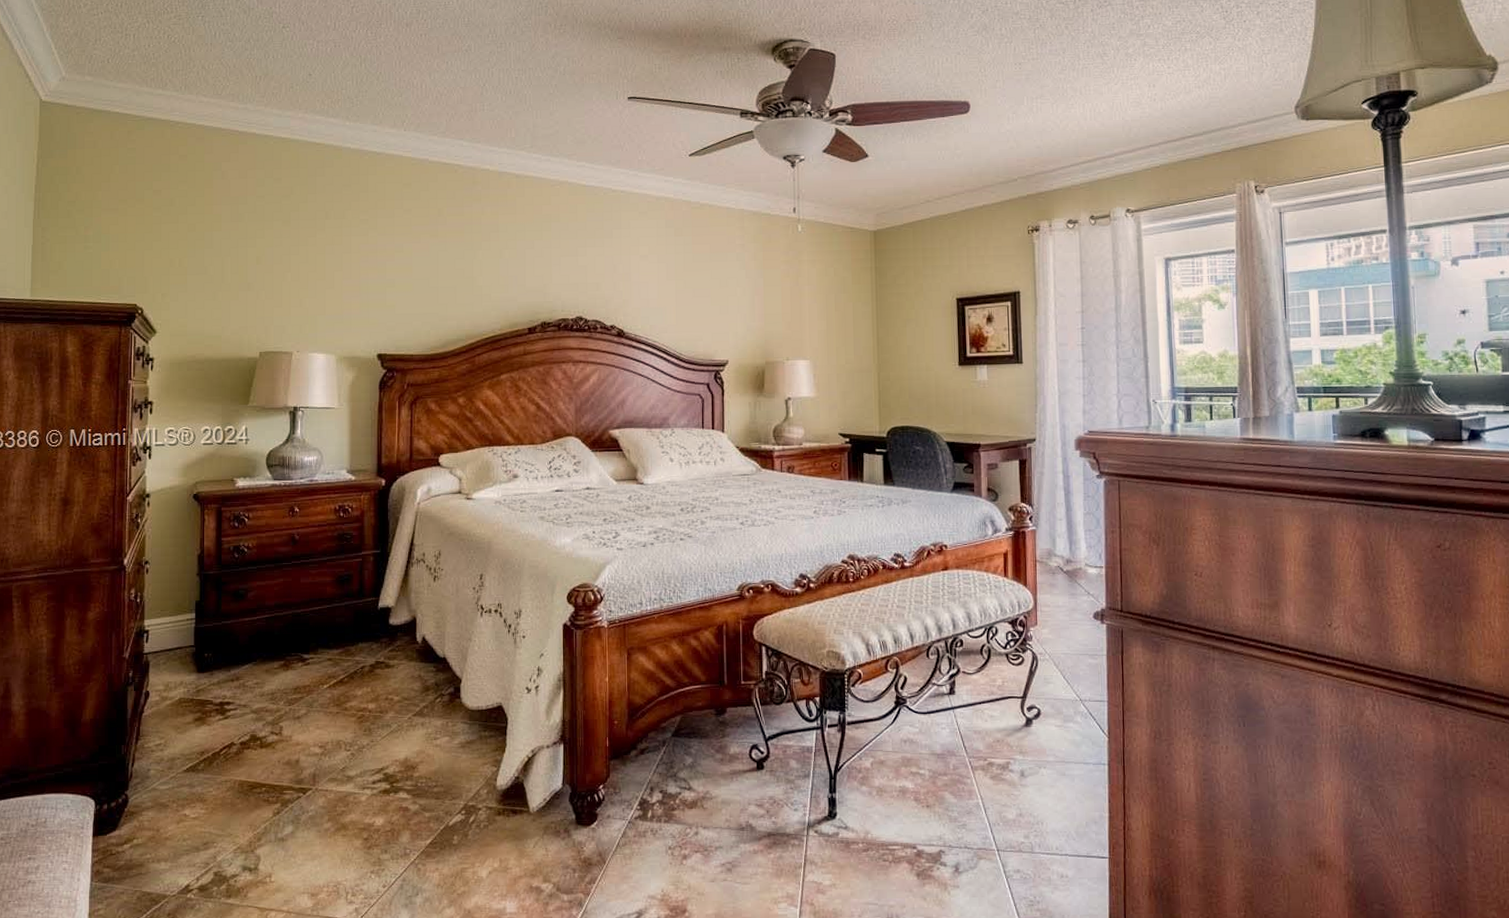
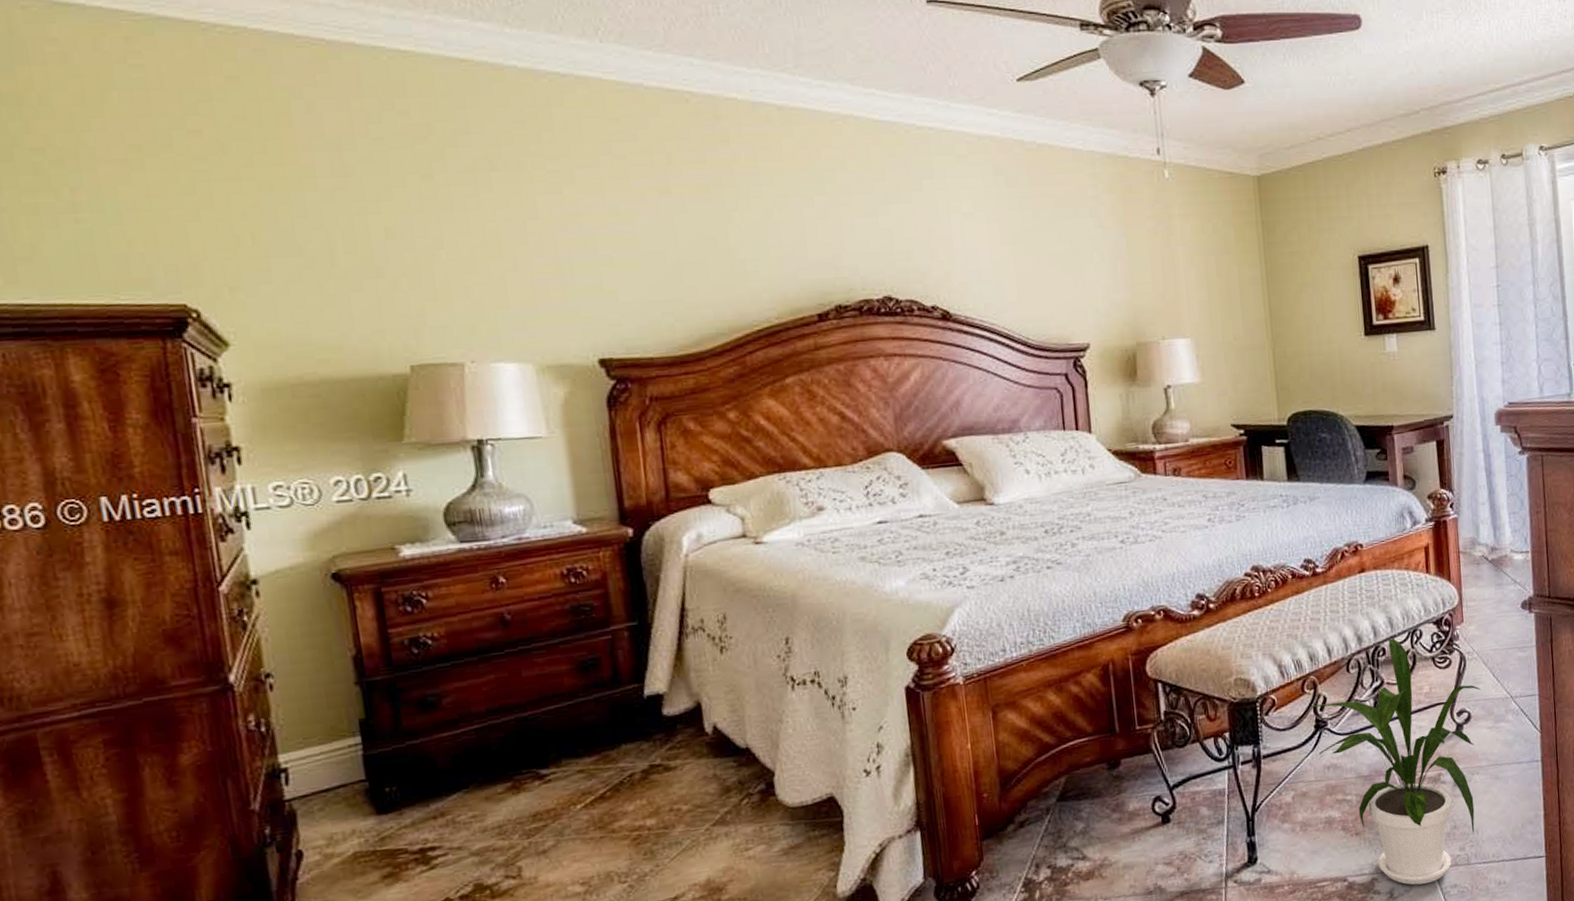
house plant: none [893,631,1051,865] -> present [1312,637,1481,885]

